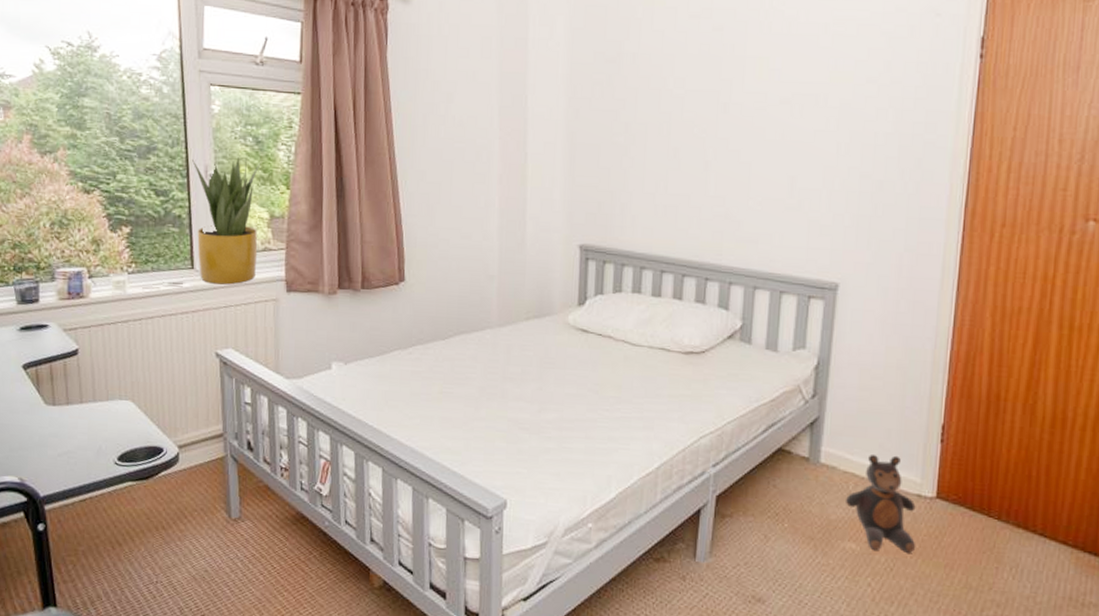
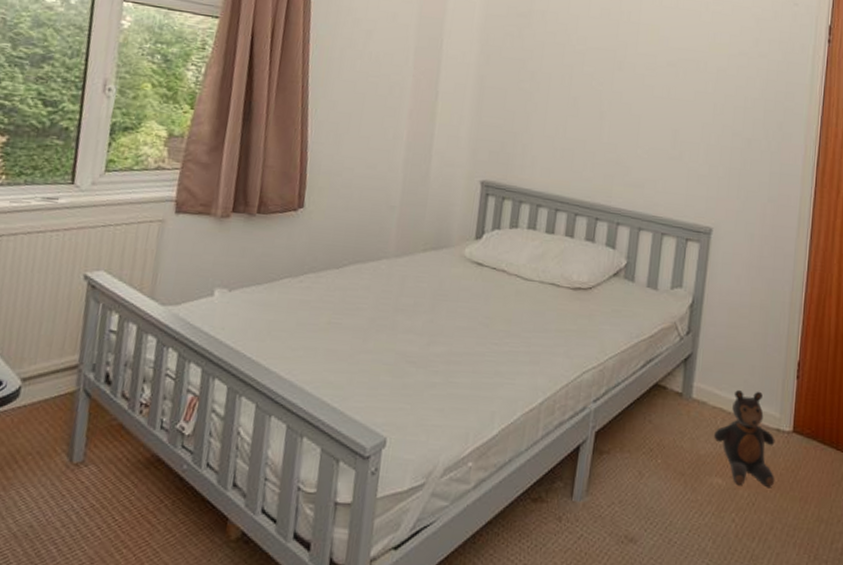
planter: present [192,155,261,285] -> none [79,72,167,203]

